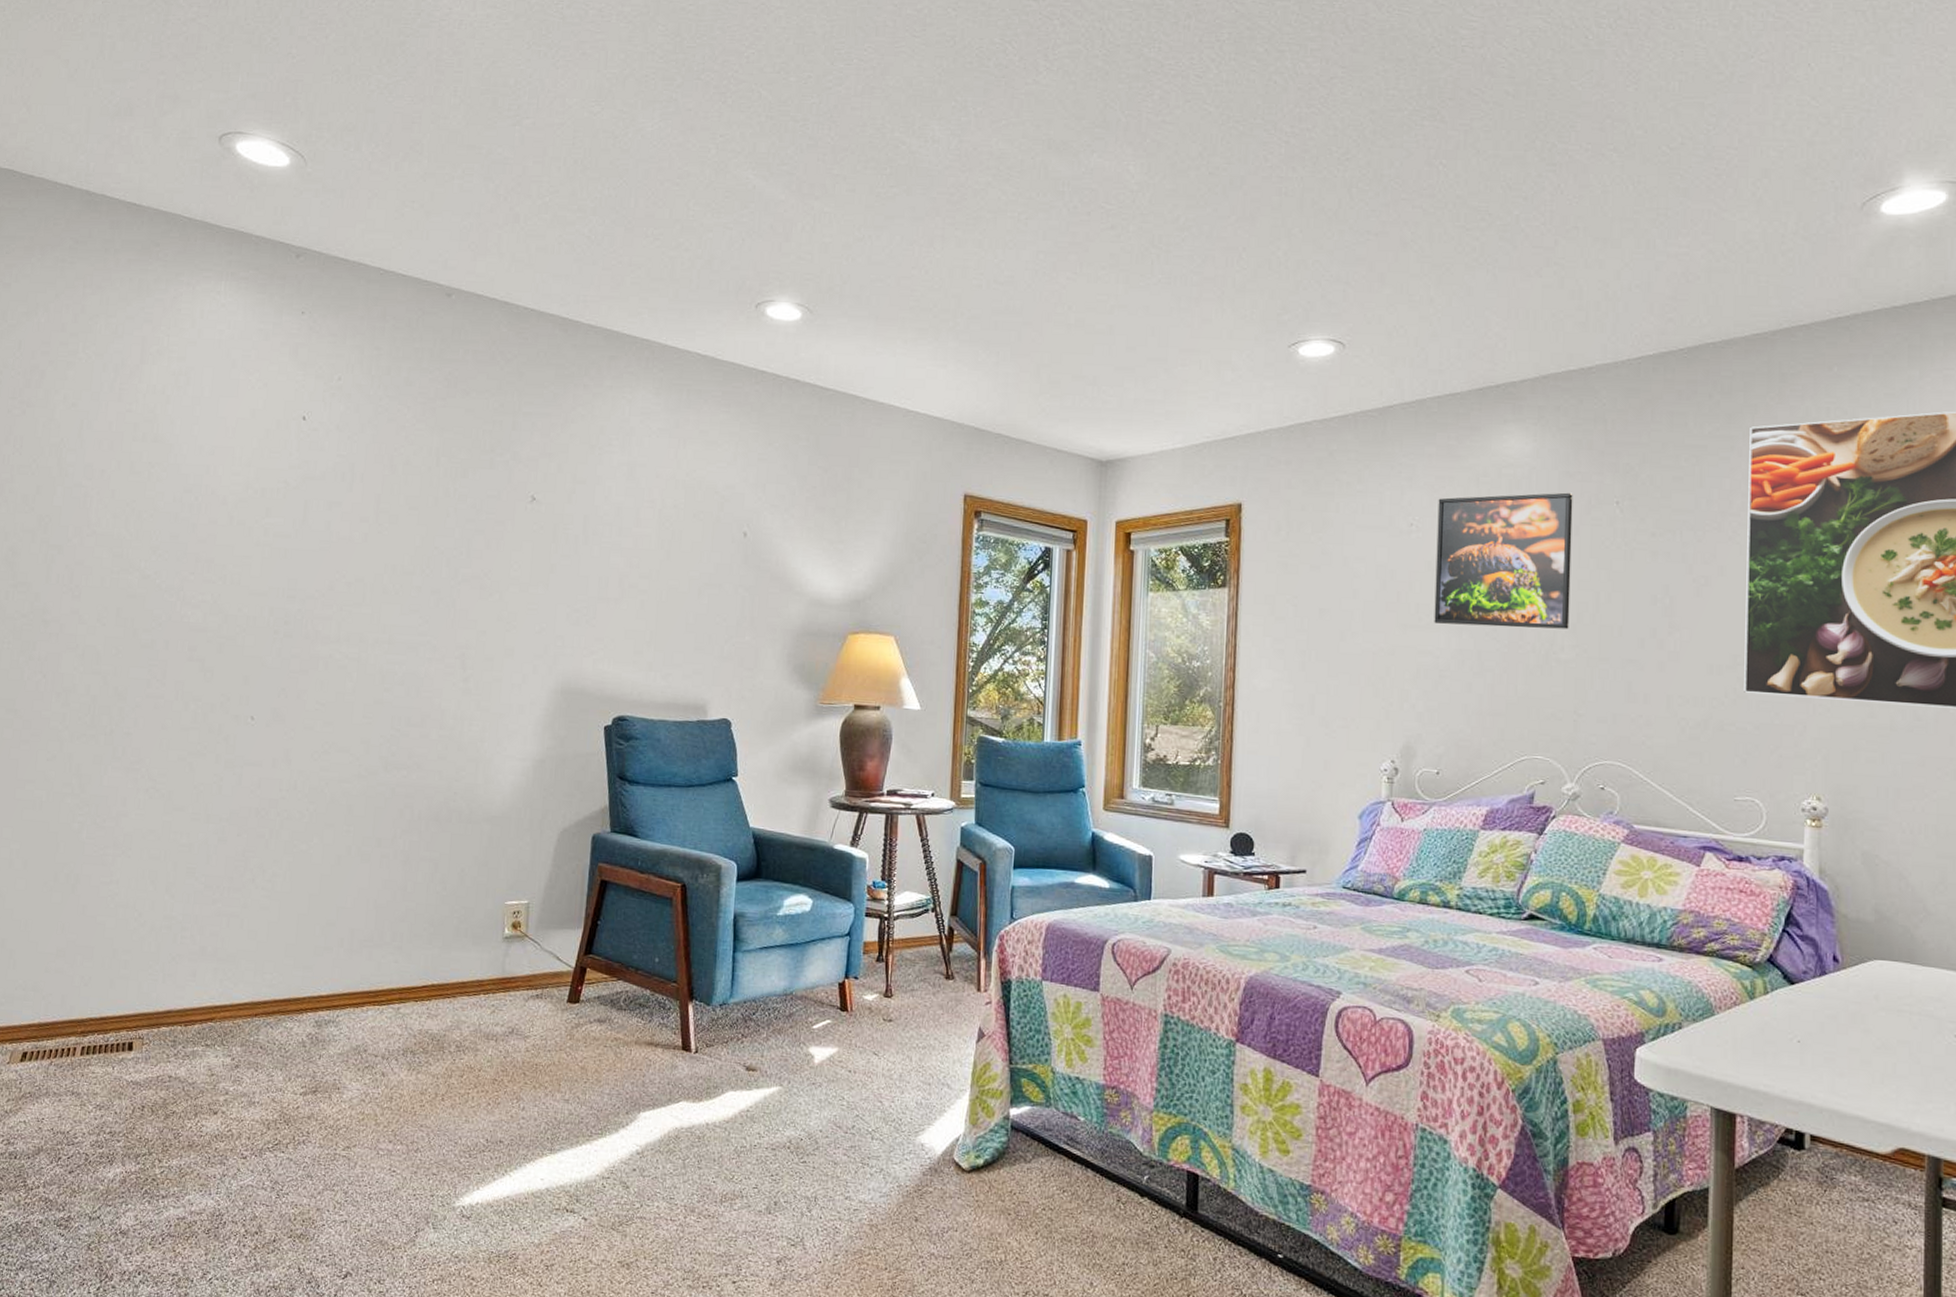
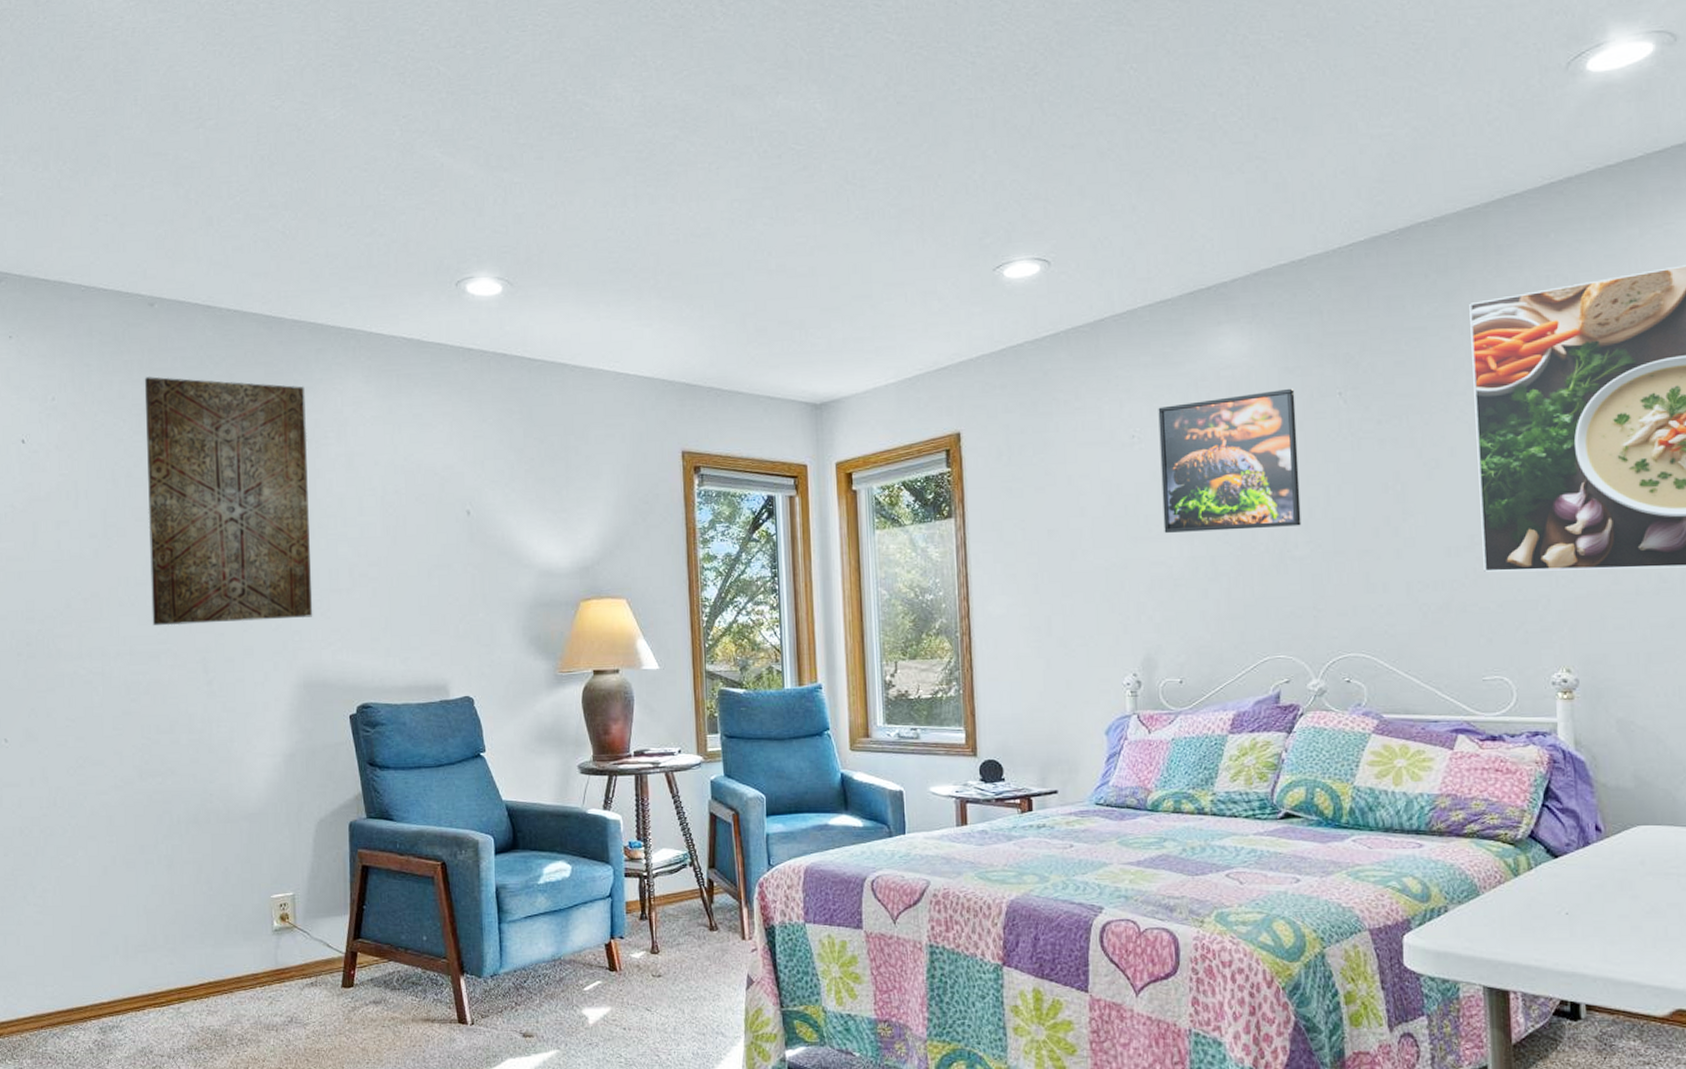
wall art: none [414,366,594,624] -> present [144,376,313,626]

